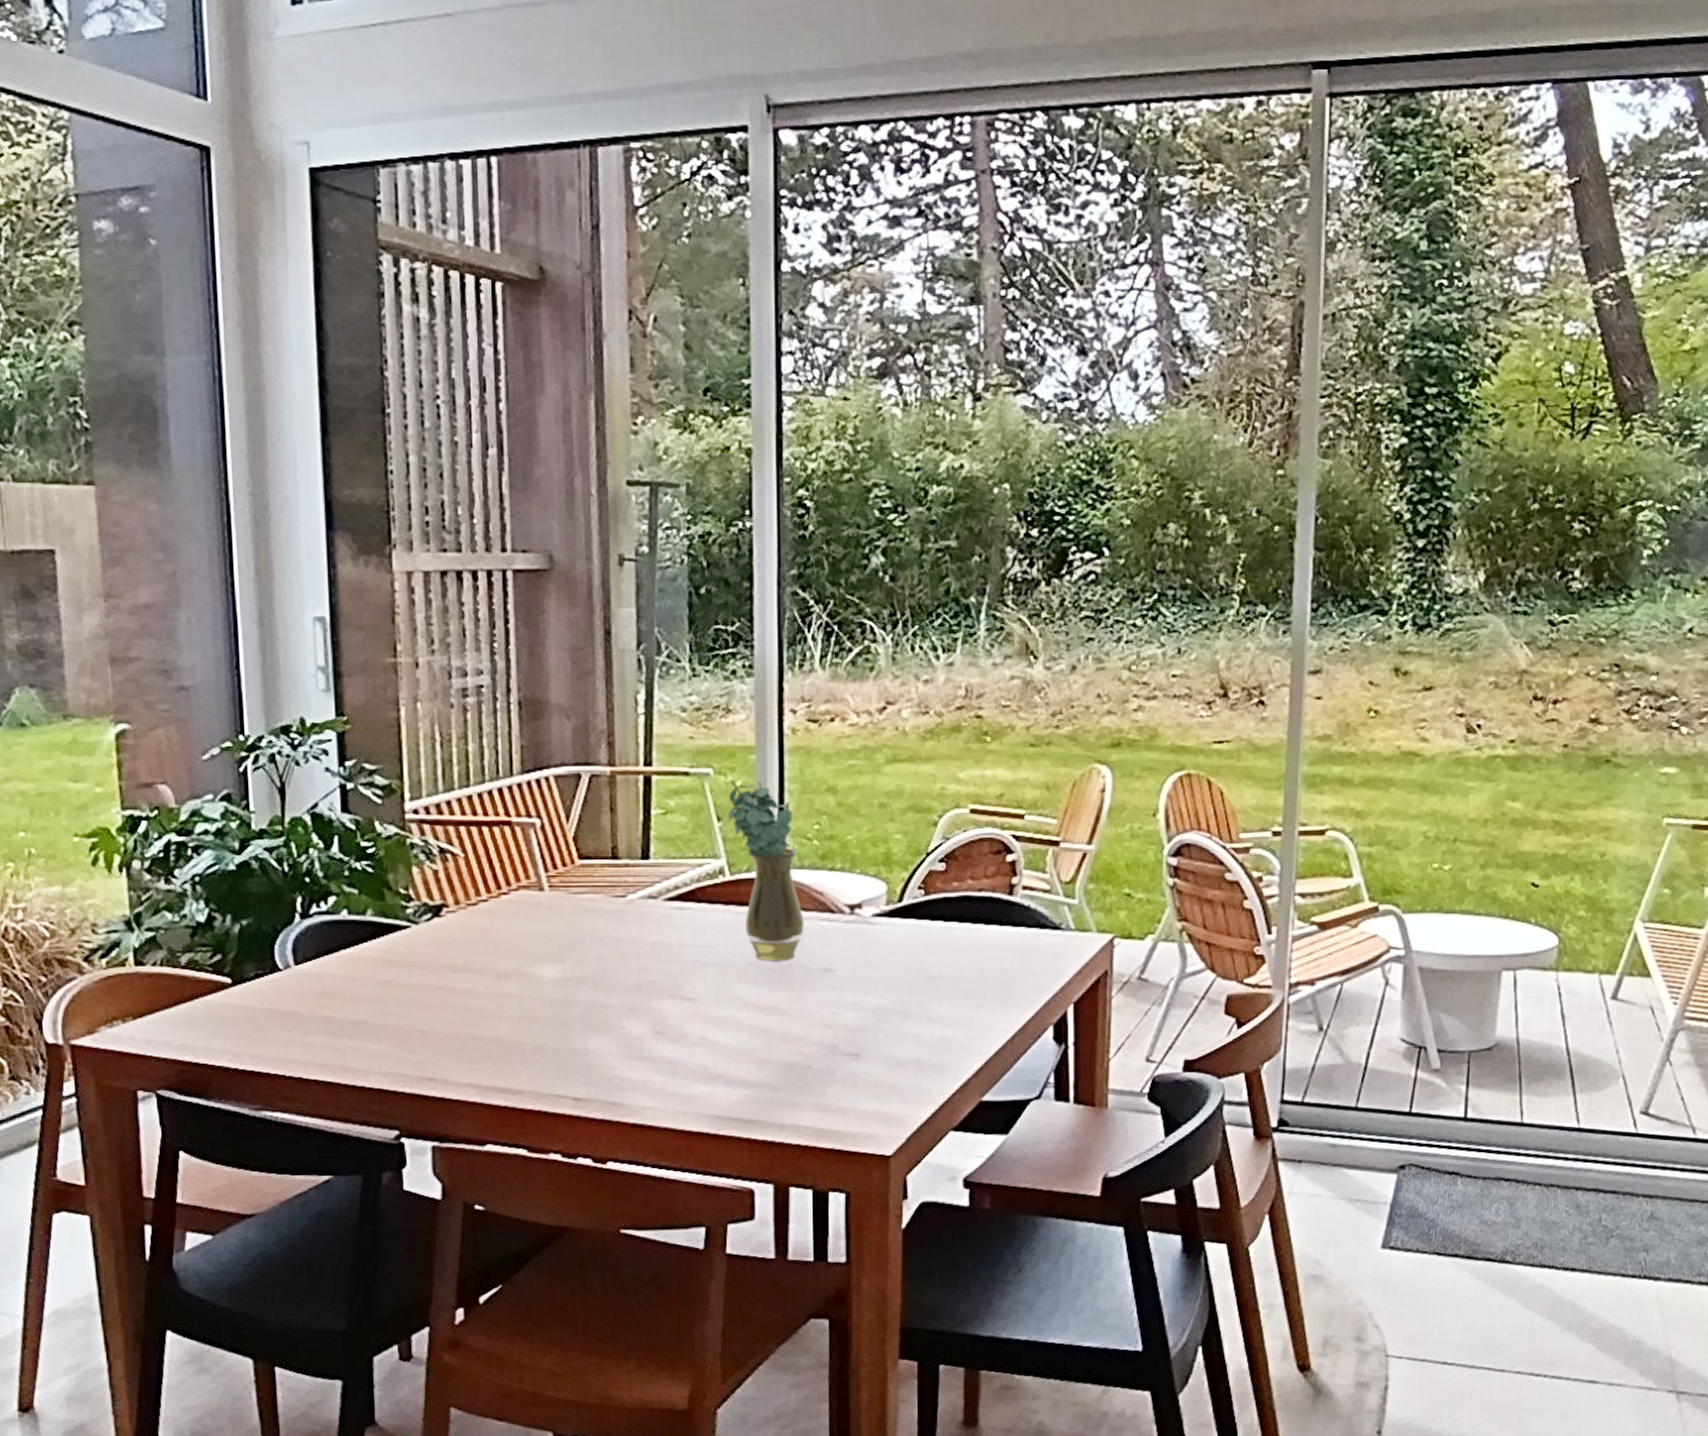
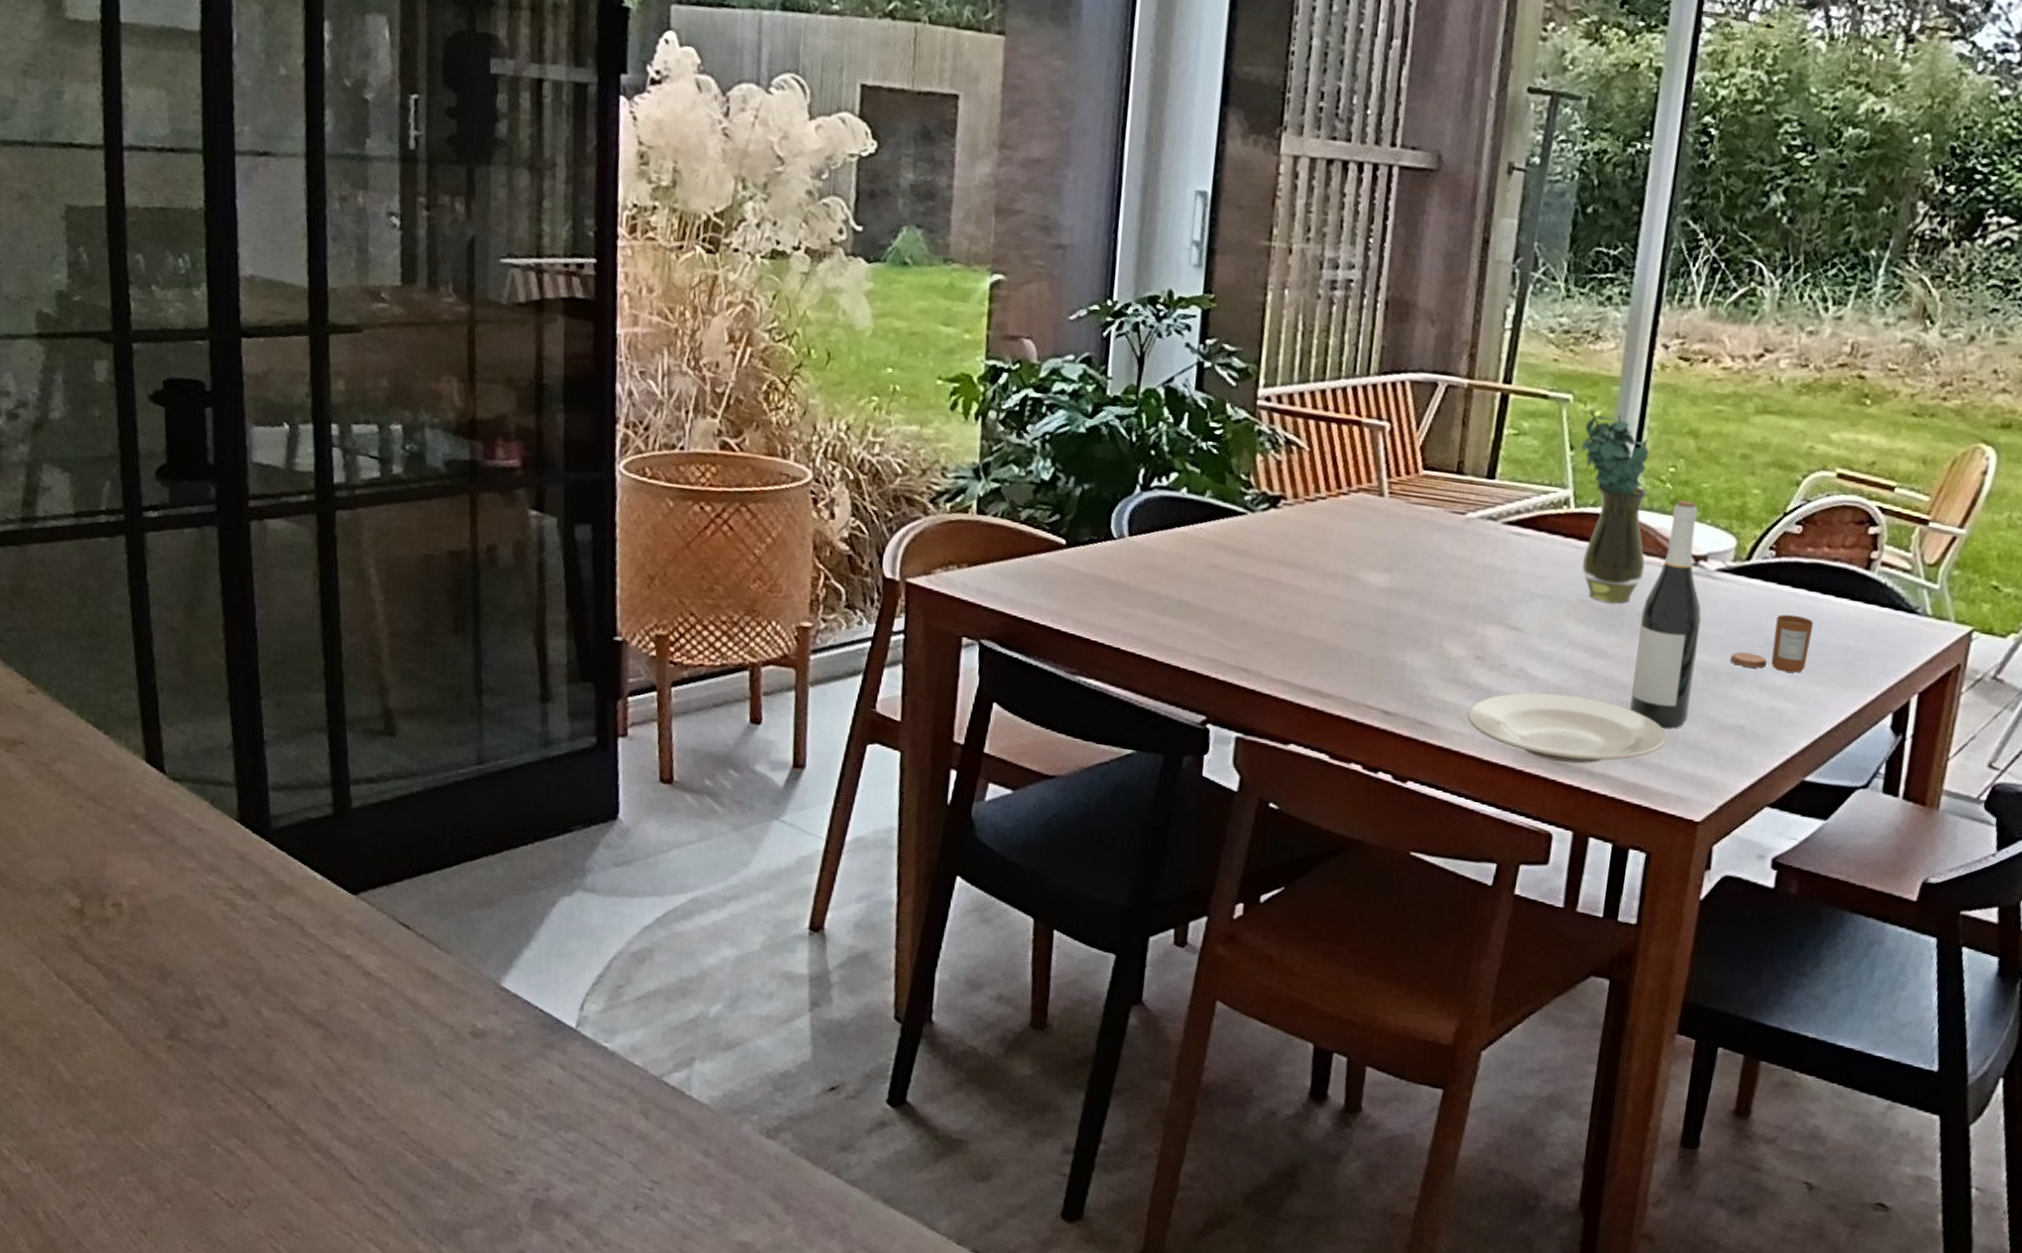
plate: none [656,1055,849,1120] -> present [1467,692,1668,764]
wine bottle: none [807,854,866,1073] -> present [1630,499,1702,729]
candle: none [896,947,969,1003] -> present [1729,614,1814,673]

